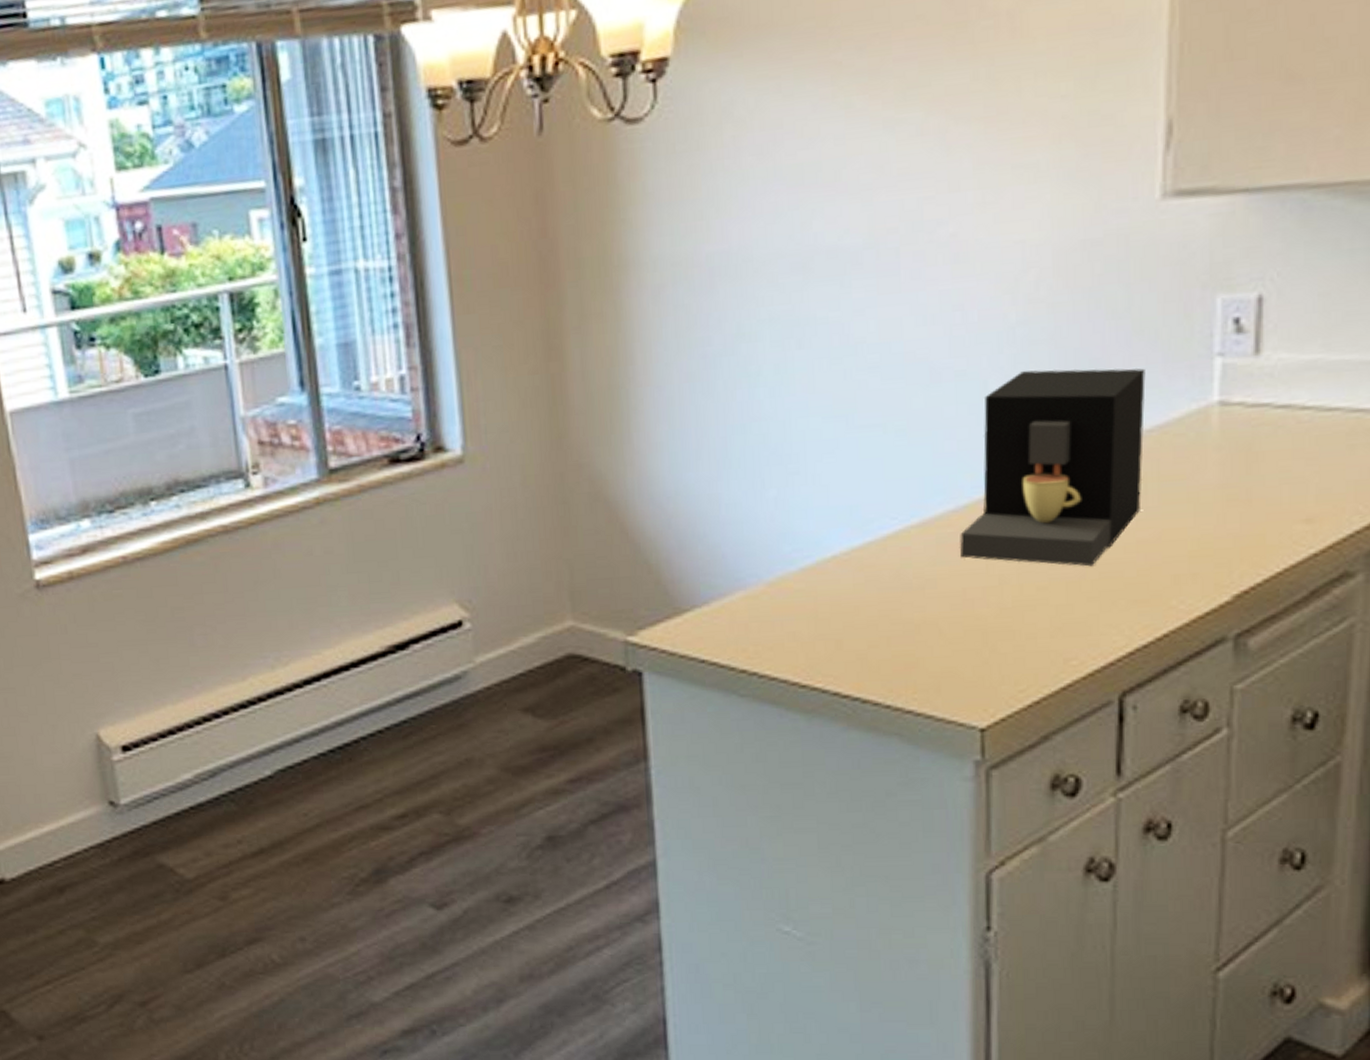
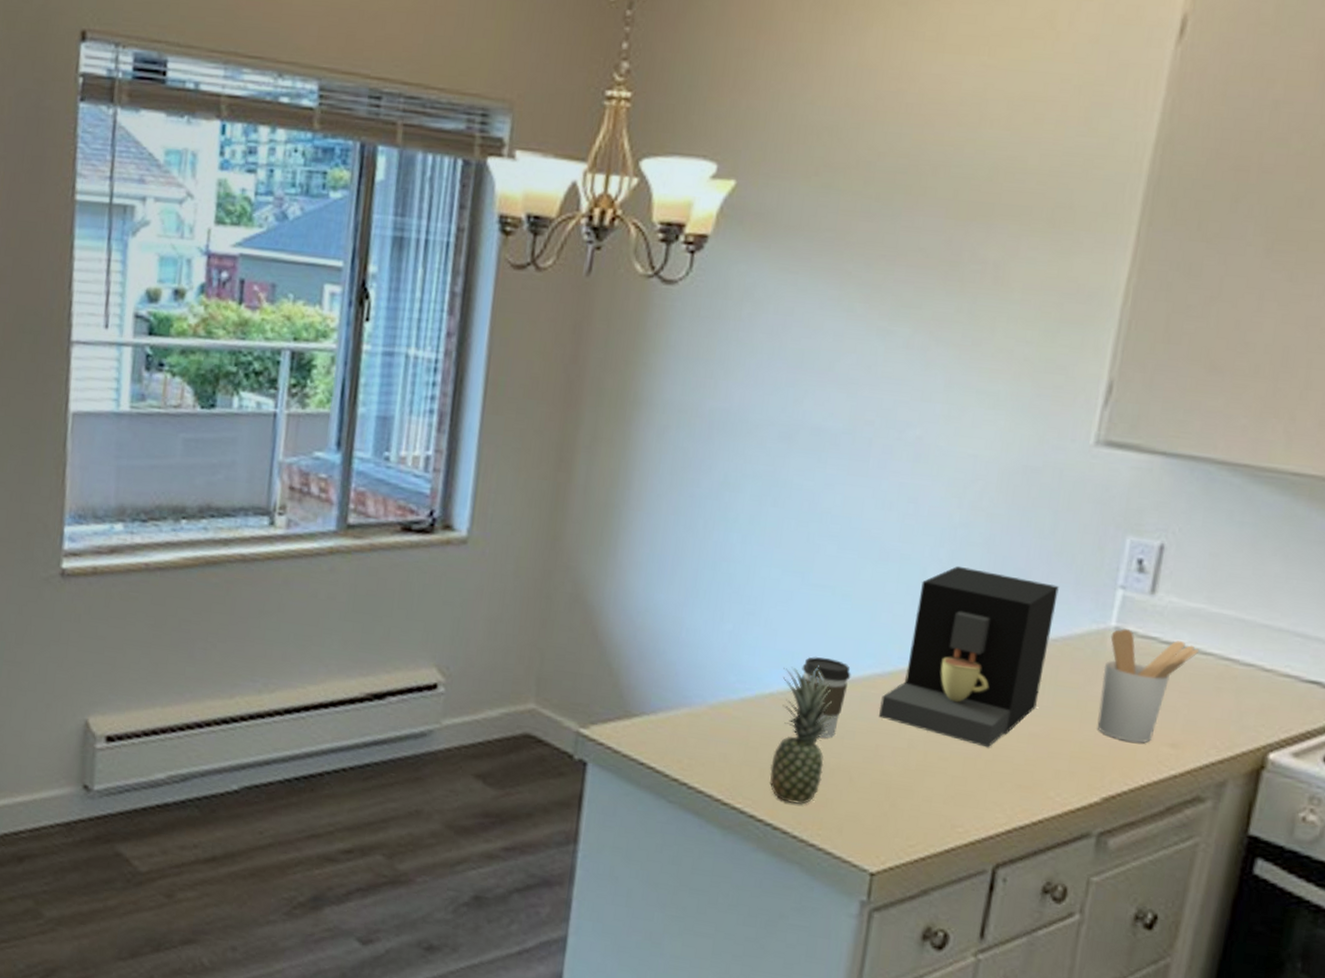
fruit: none [843,514,912,672] -> present [770,665,836,804]
coffee cup: none [863,504,921,593] -> present [802,657,851,738]
utensil holder: none [1212,400,1323,527] -> present [1097,629,1200,743]

